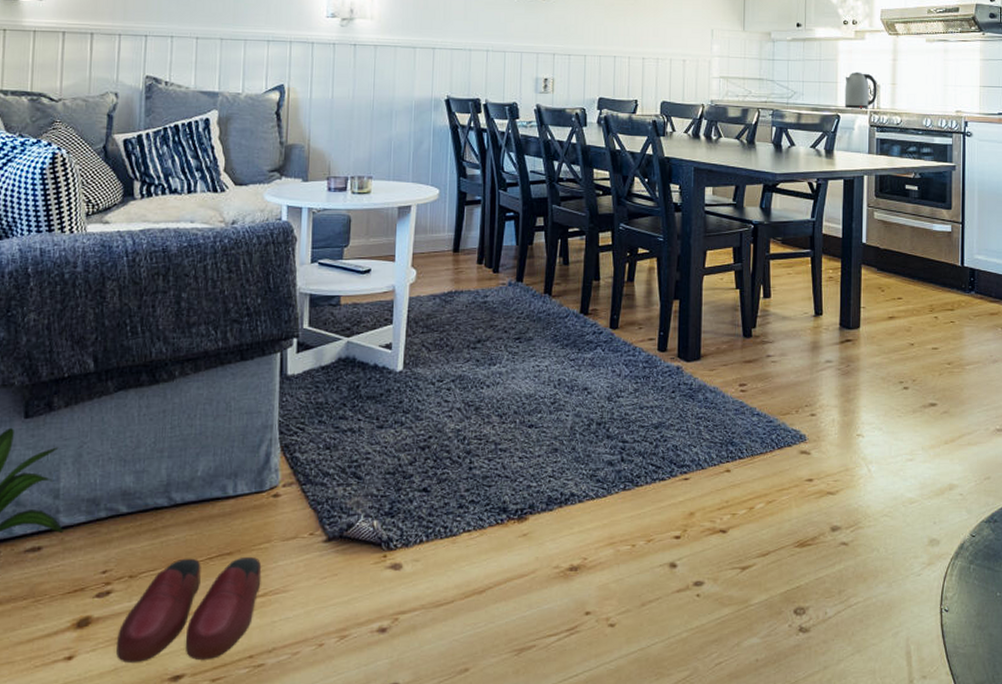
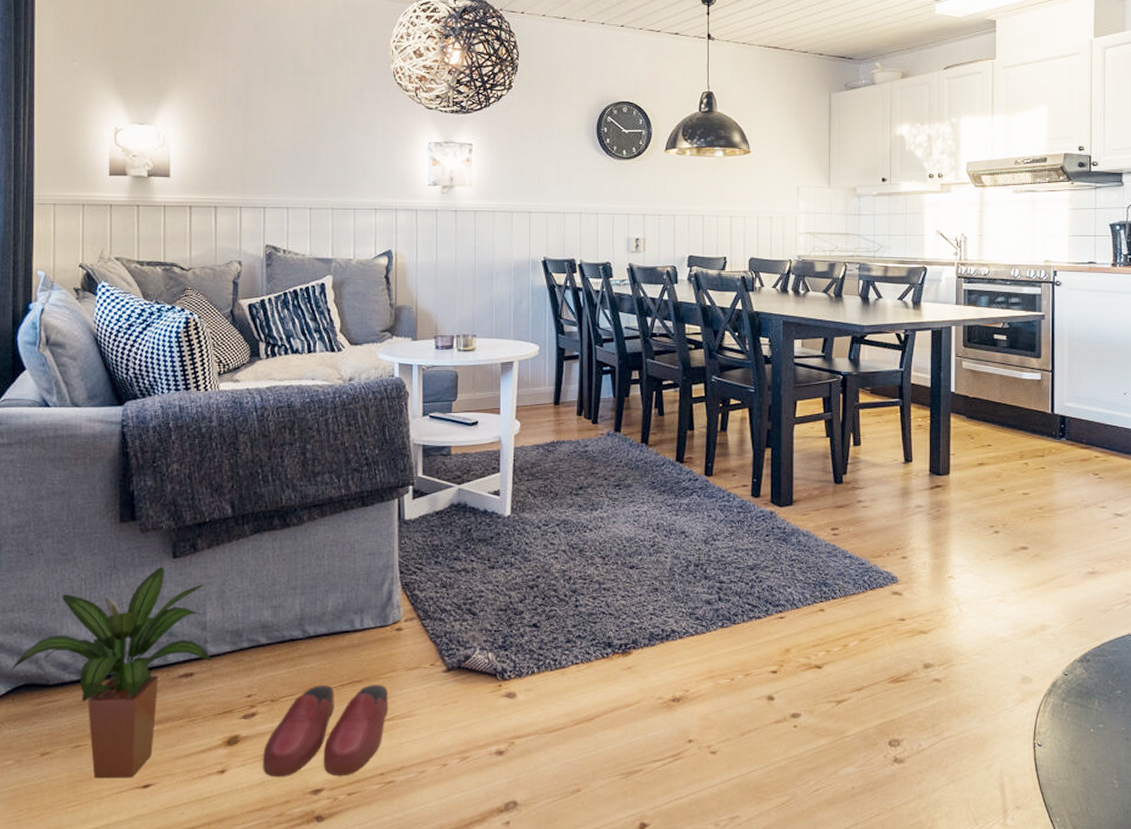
kettle: present [844,71,877,109] -> none [931,224,964,261]

